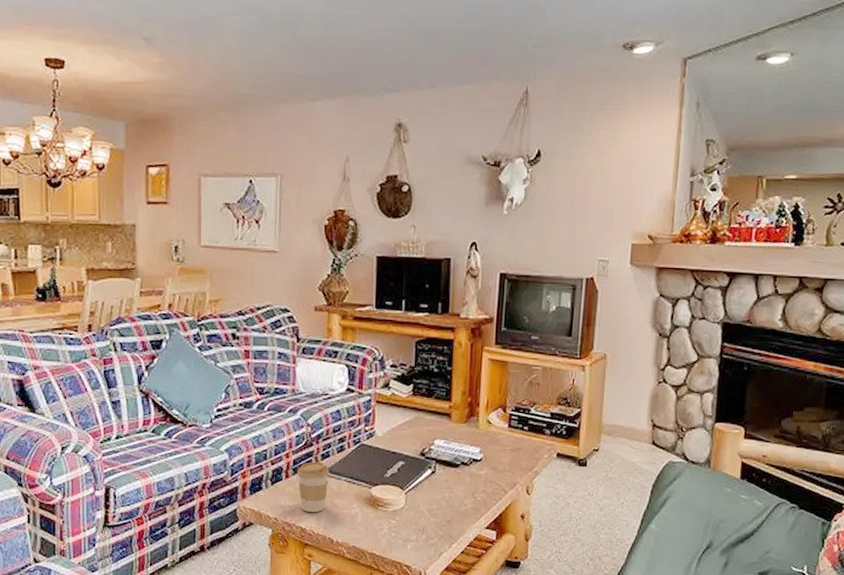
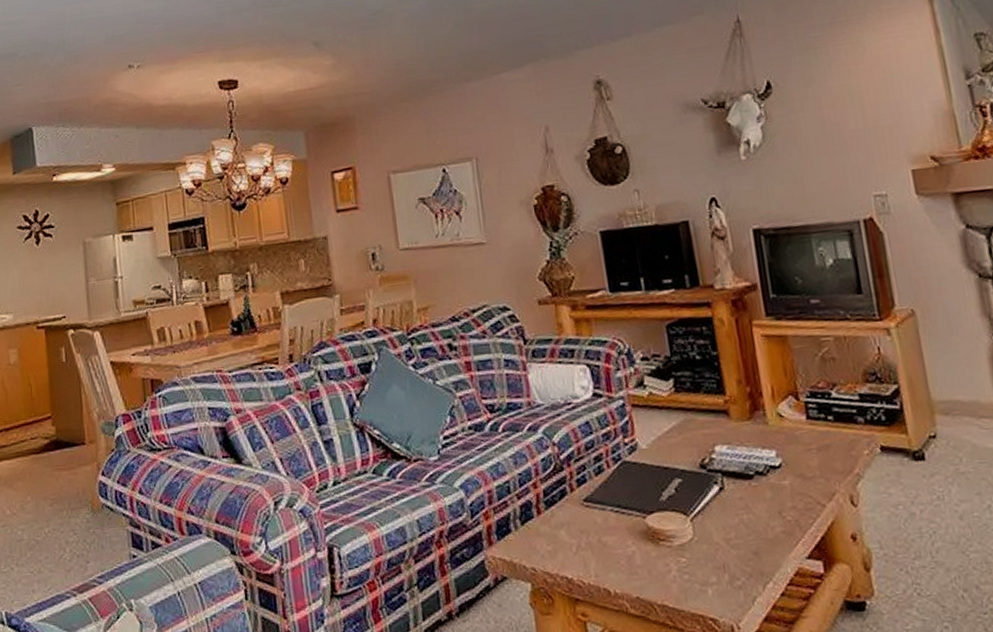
coffee cup: present [296,462,330,512] -> none [549,490,592,556]

